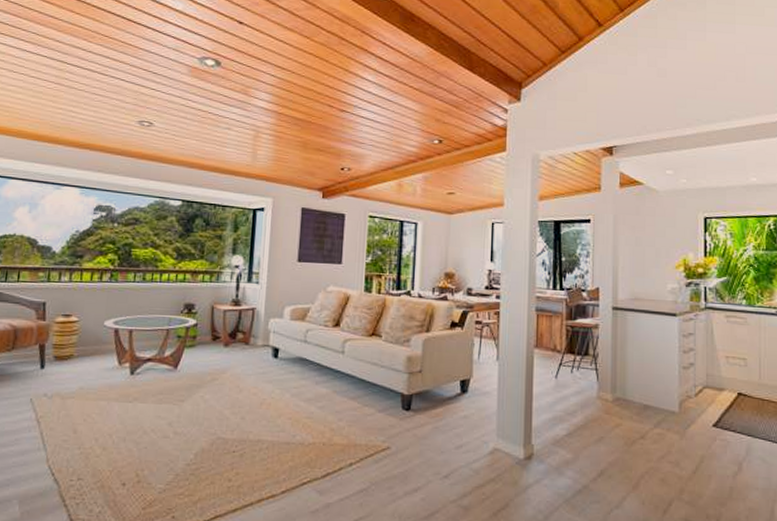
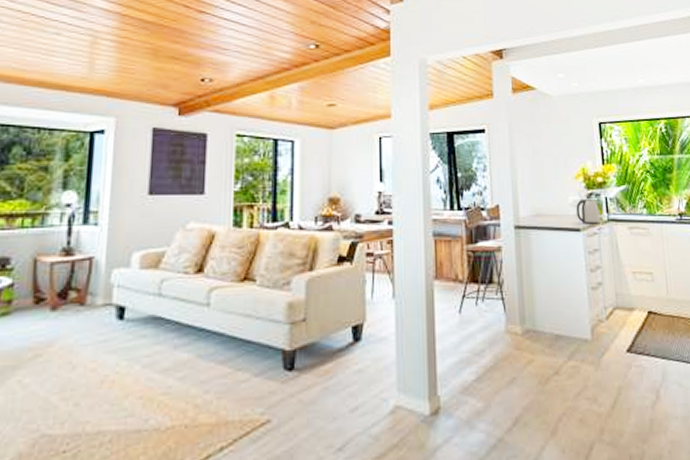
kettle: none [674,287,697,312] -> present [576,198,600,226]

